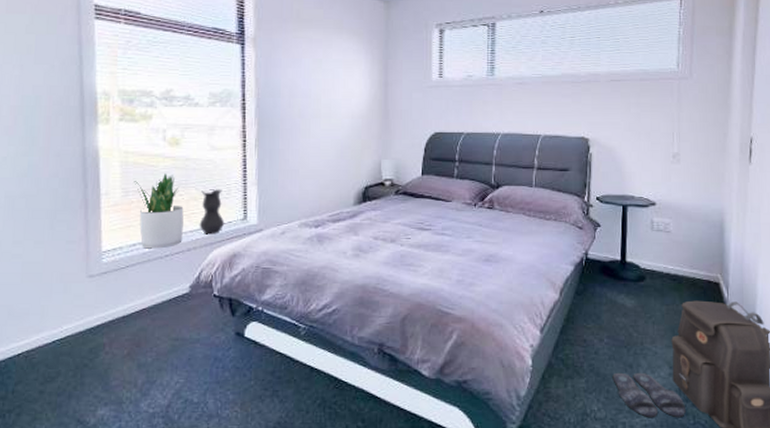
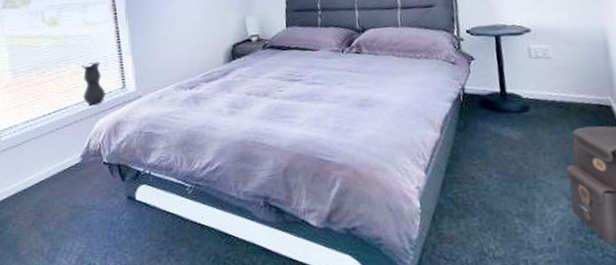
planter: present [134,173,184,249] -> none [21,52,70,125]
slippers: present [612,372,685,418] -> none [507,206,592,253]

